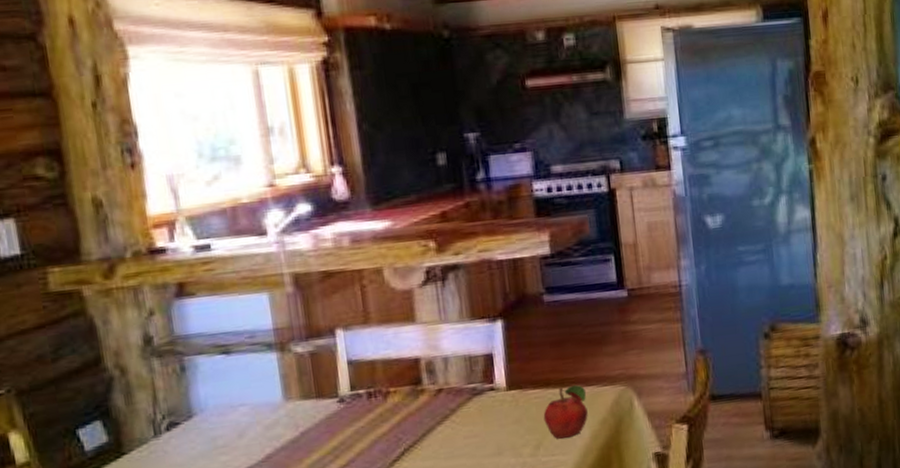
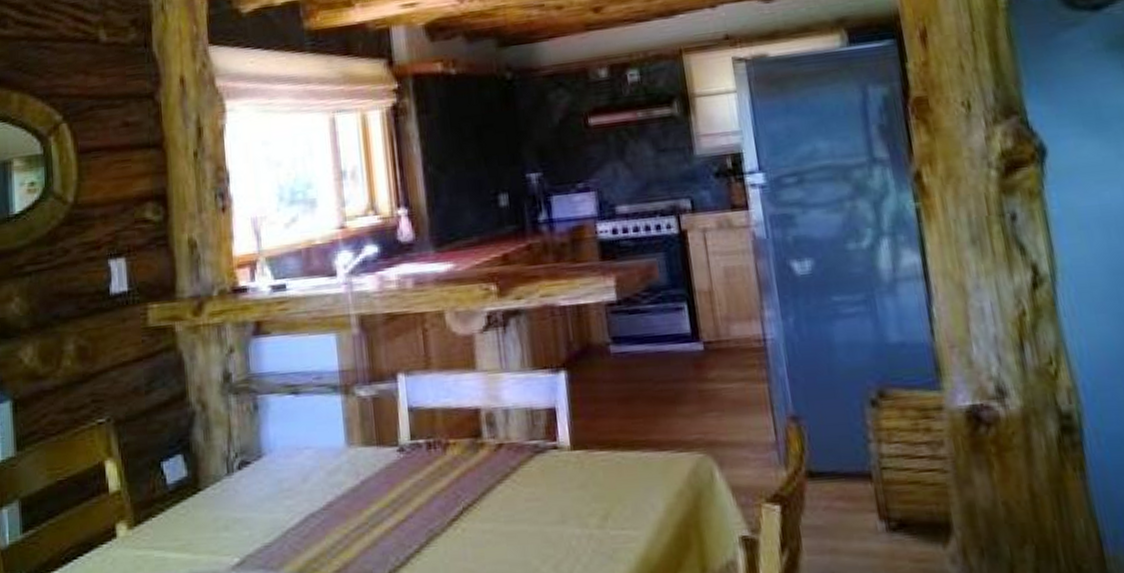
fruit: present [543,384,588,439] -> none [611,448,662,510]

